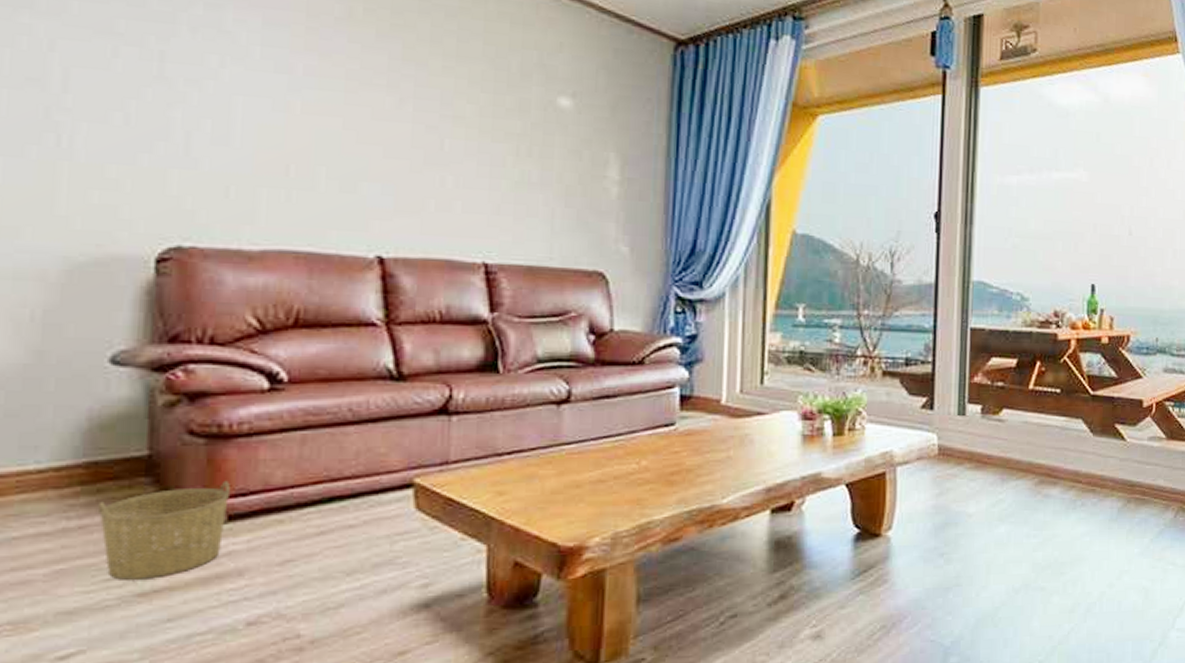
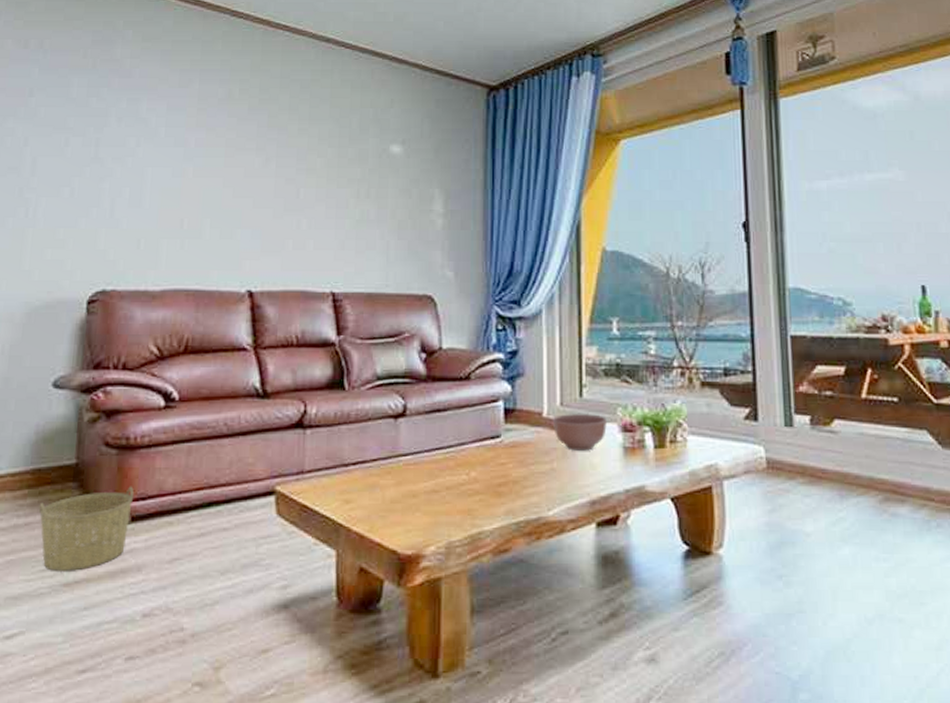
bowl: none [730,401,787,439] -> present [552,414,607,451]

